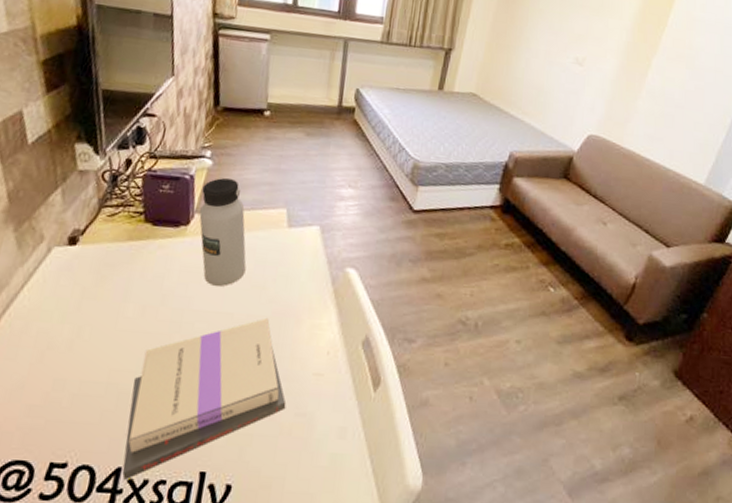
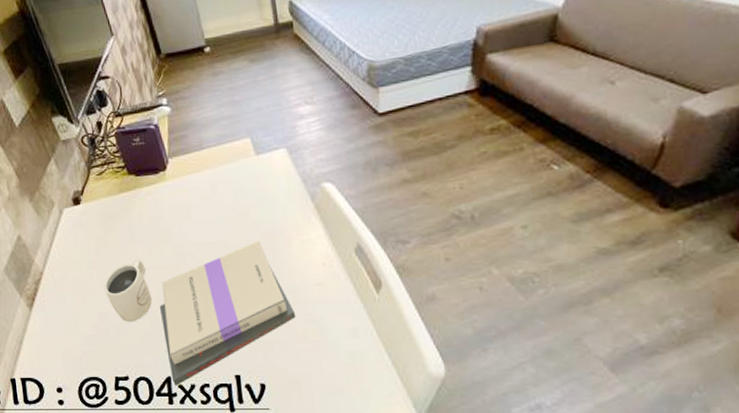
mug: none [72,319,132,395] -> present [104,259,152,323]
water bottle: present [199,178,246,287] -> none [168,120,228,220]

